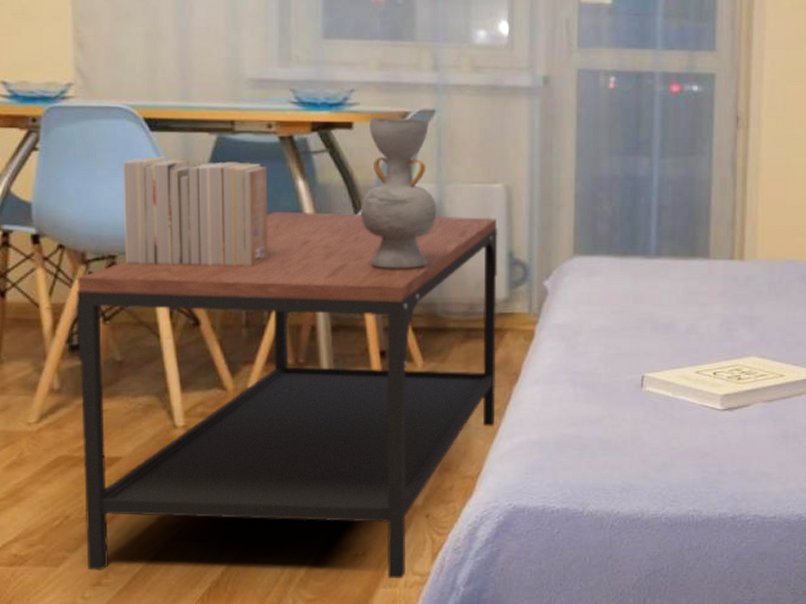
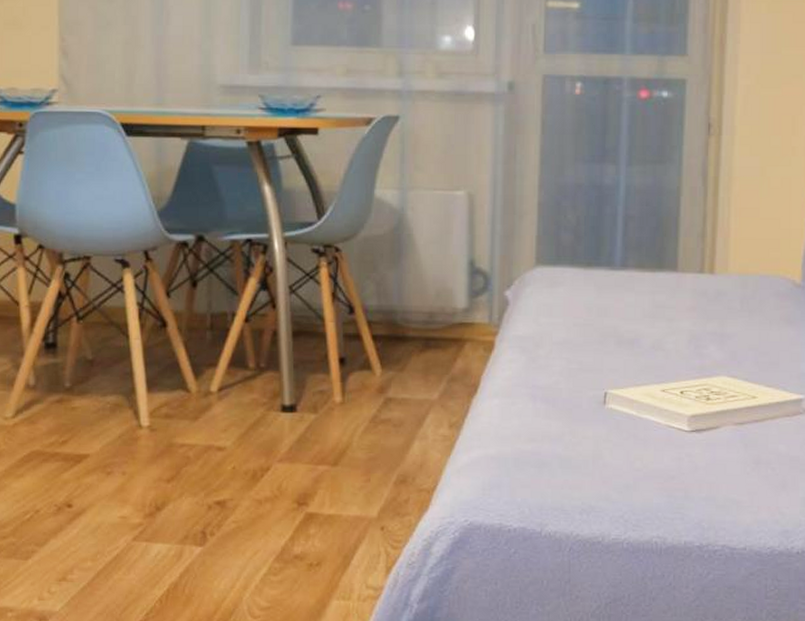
coffee table: present [75,211,499,578] -> none [52,216,460,591]
books: present [122,156,268,266] -> none [99,161,234,270]
decorative vase: present [360,118,437,270] -> none [323,124,399,277]

